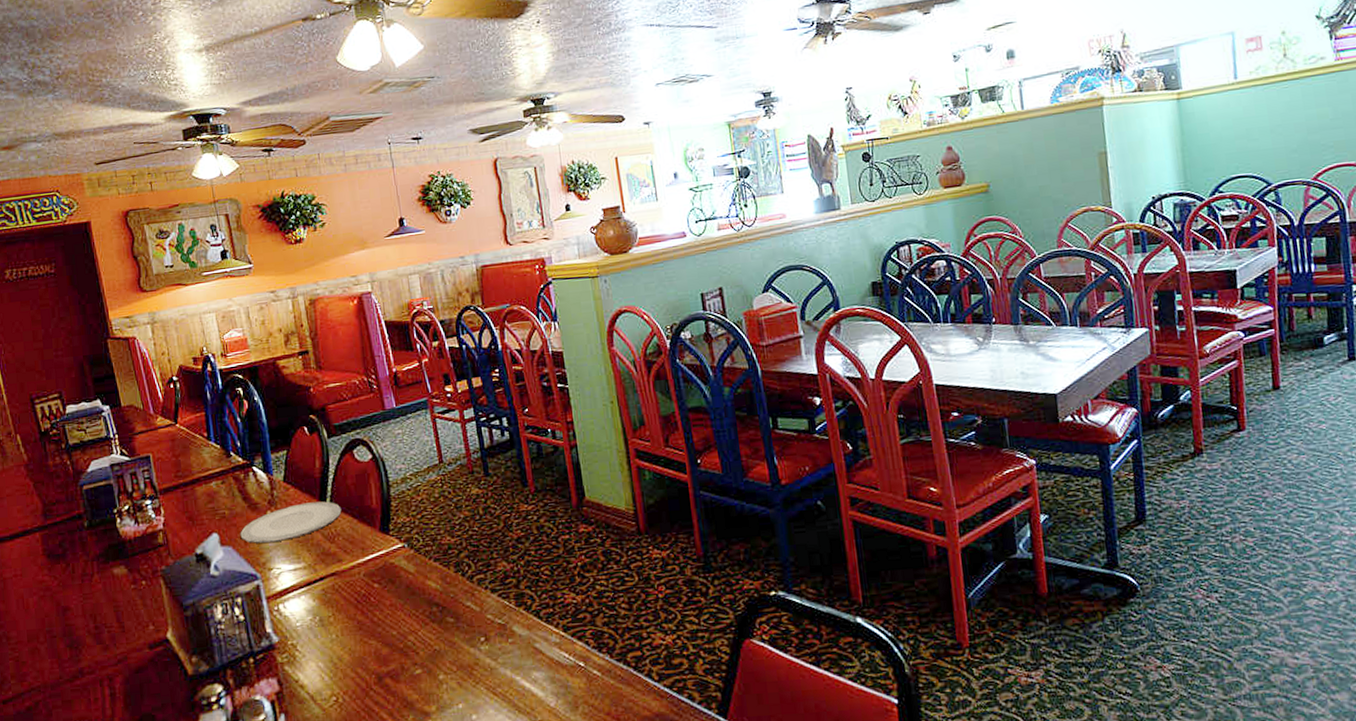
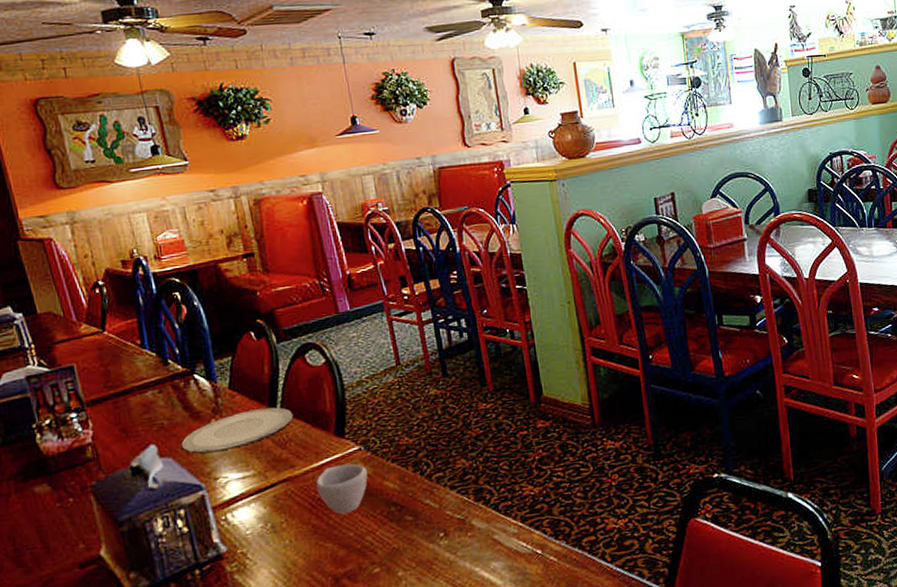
cup: none [361,561,411,611] -> present [316,463,368,514]

